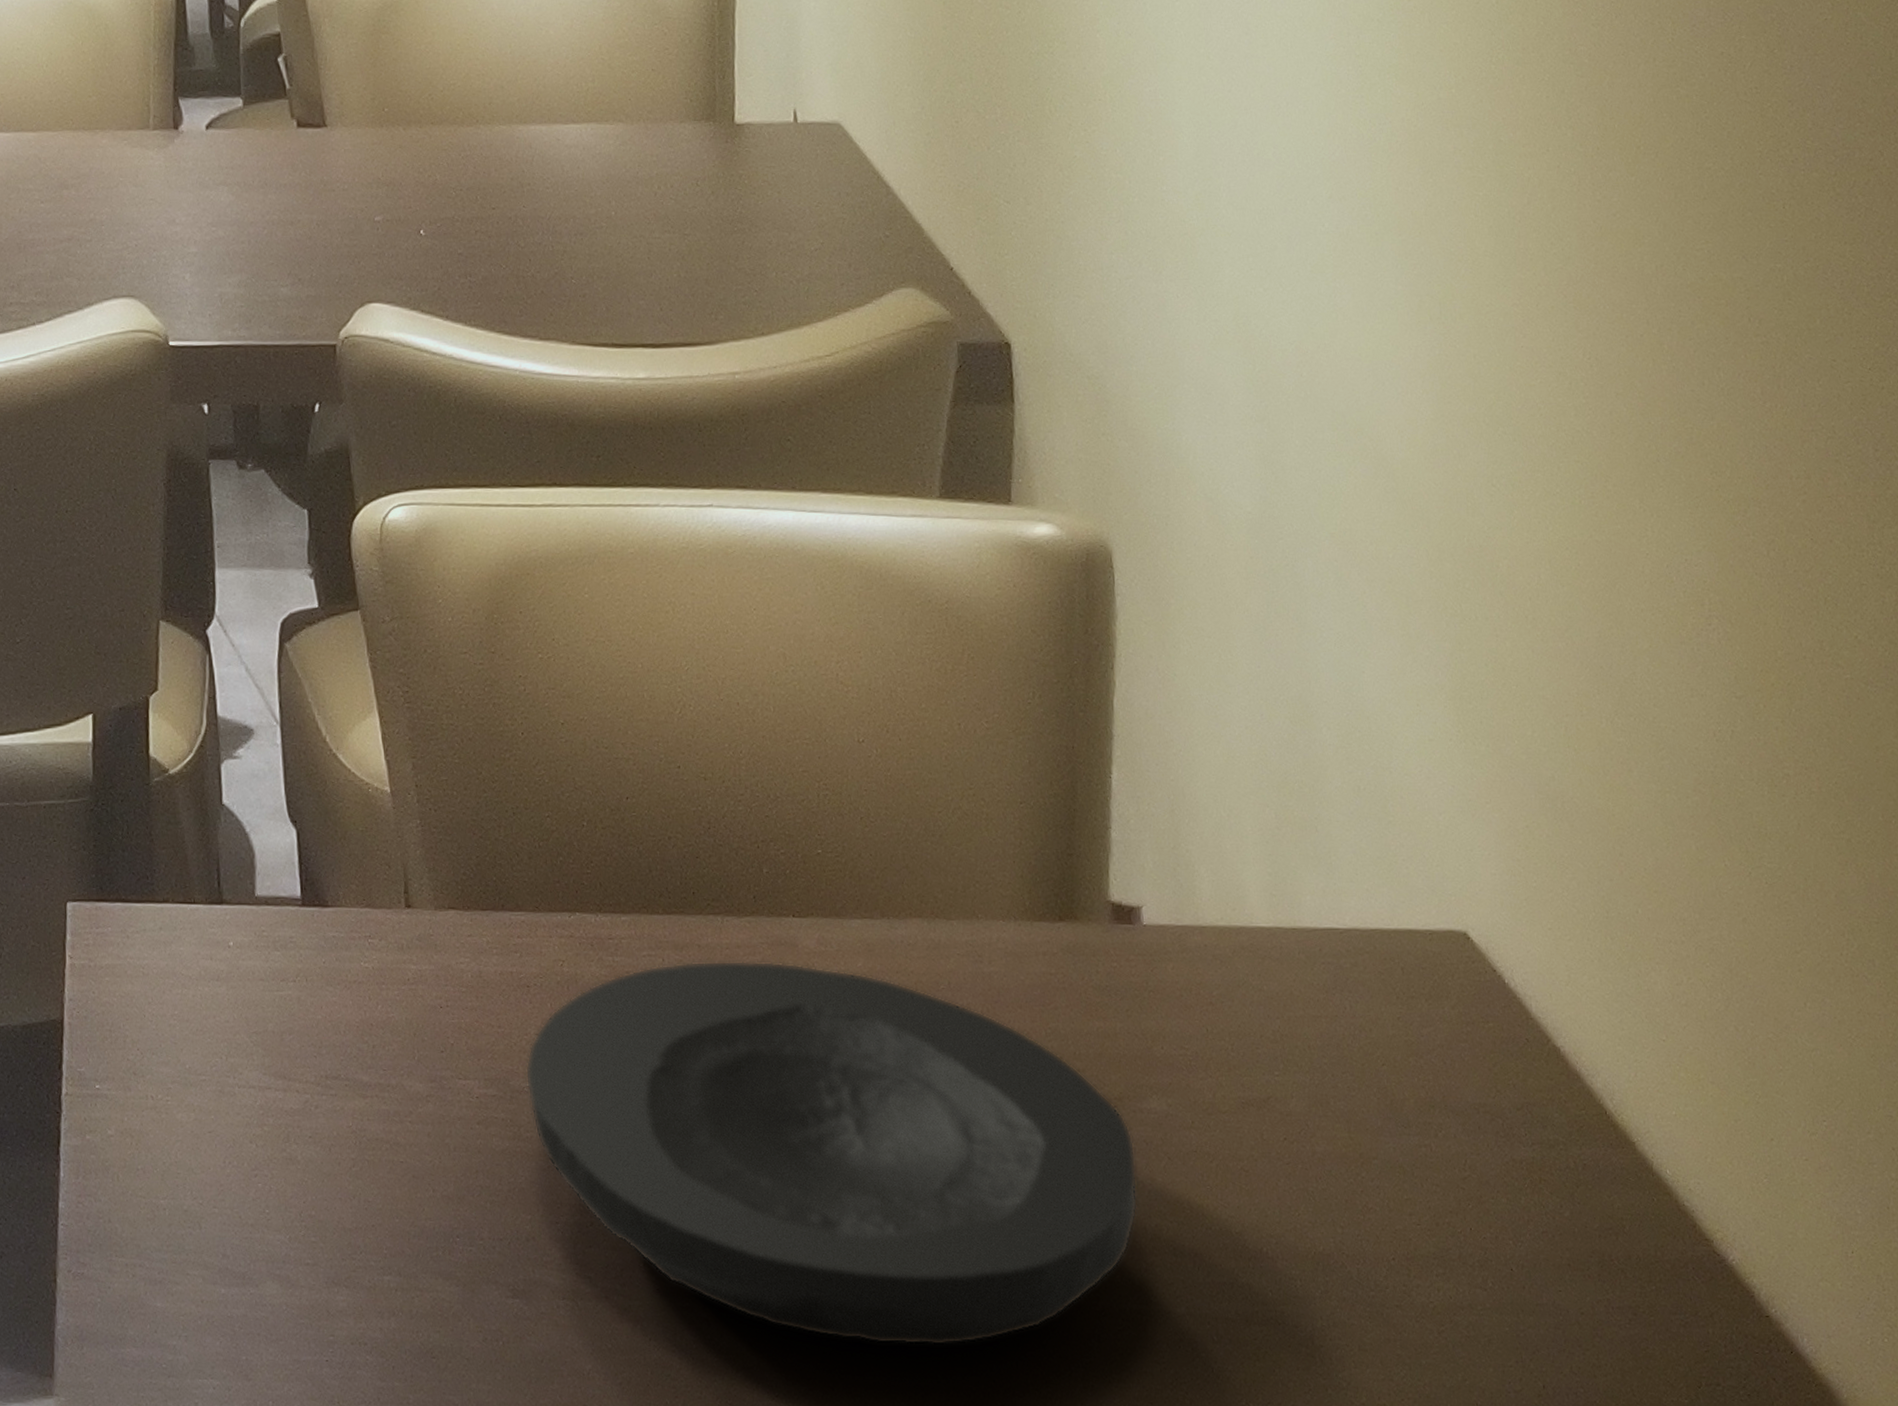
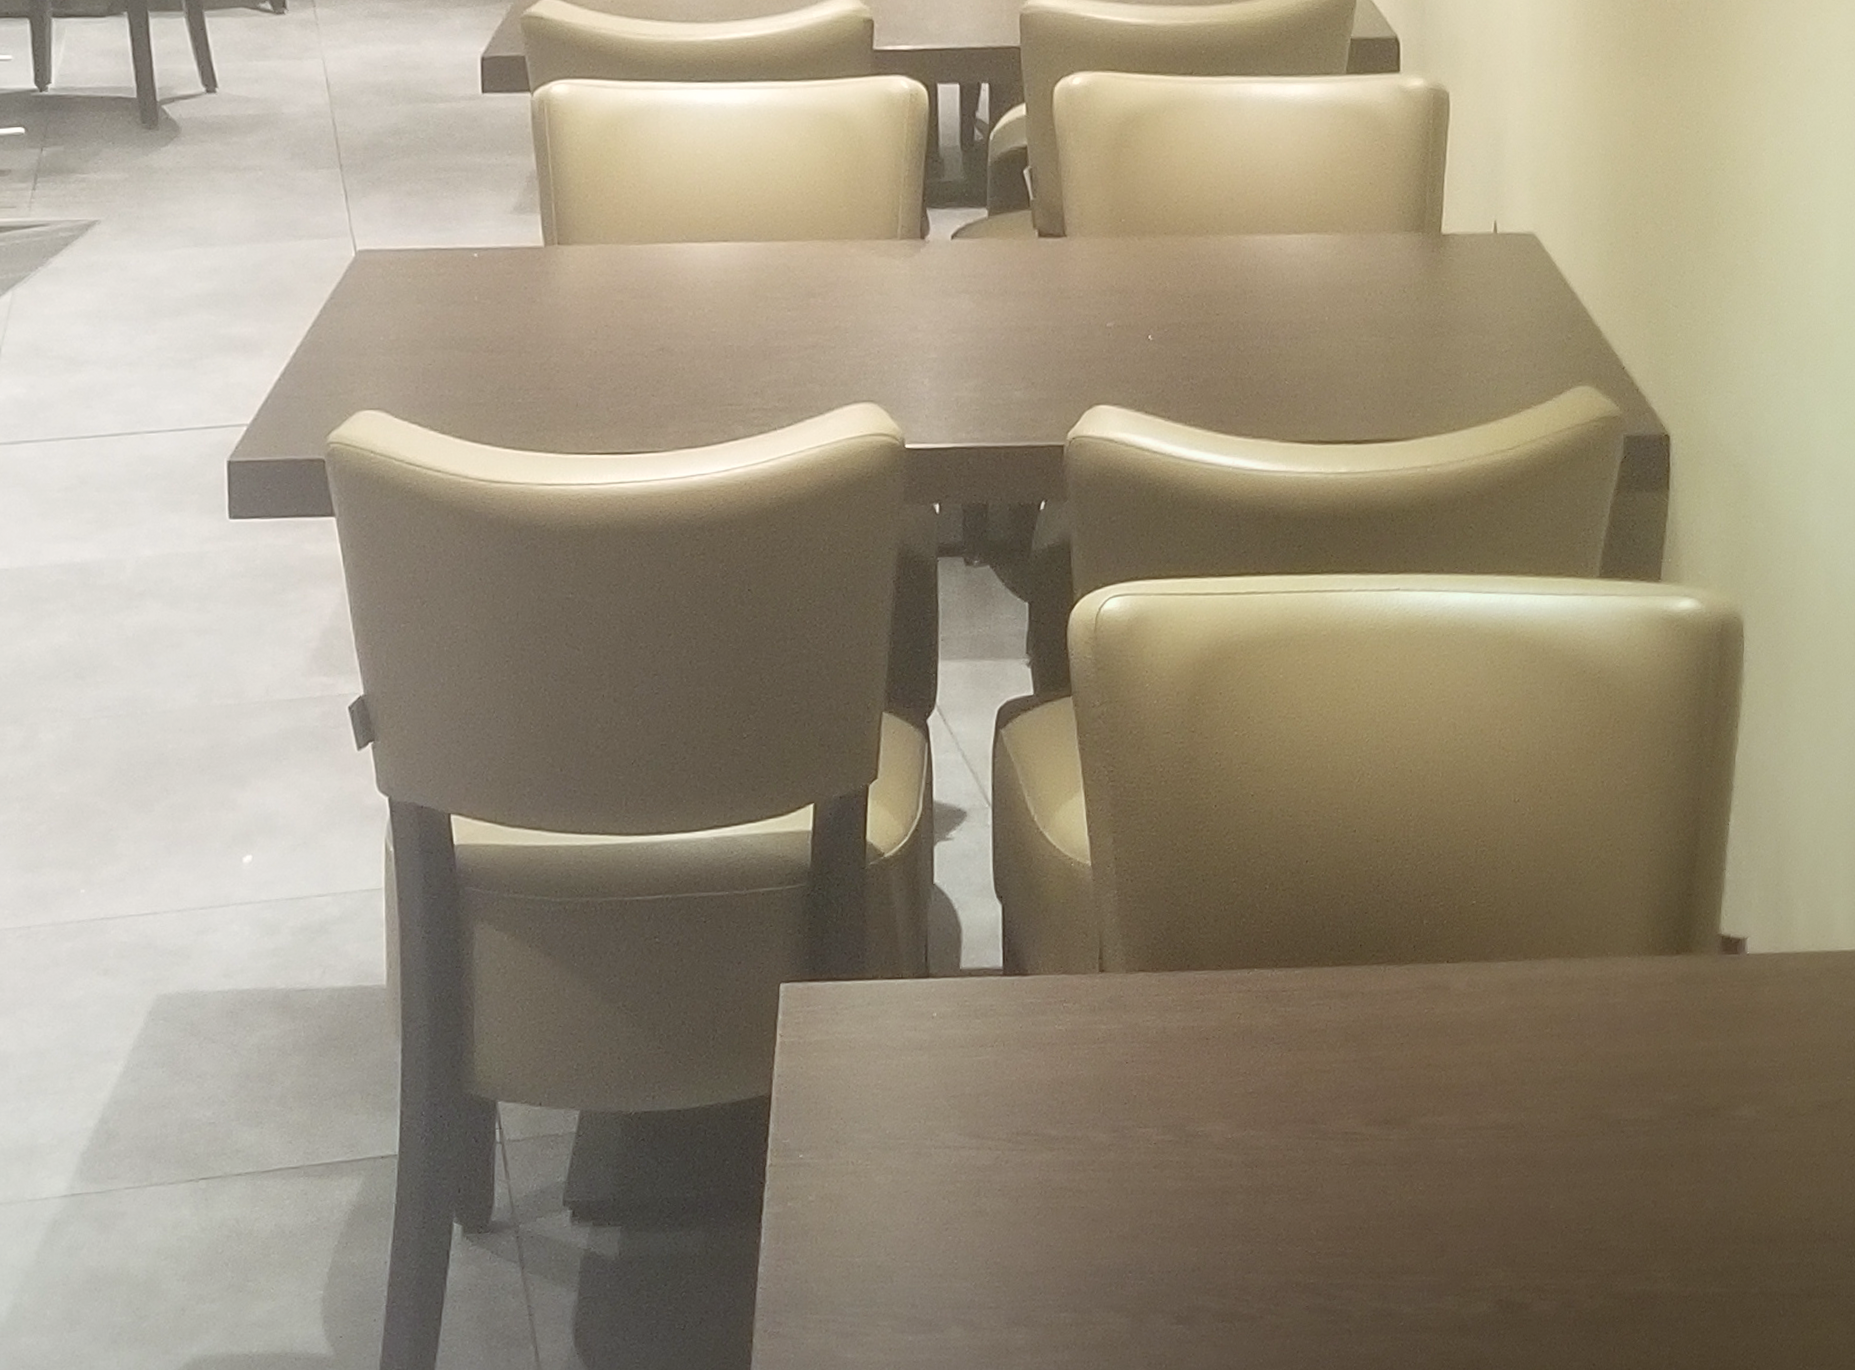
plate: present [525,960,1139,1346] -> none [1200,1004,1727,1341]

